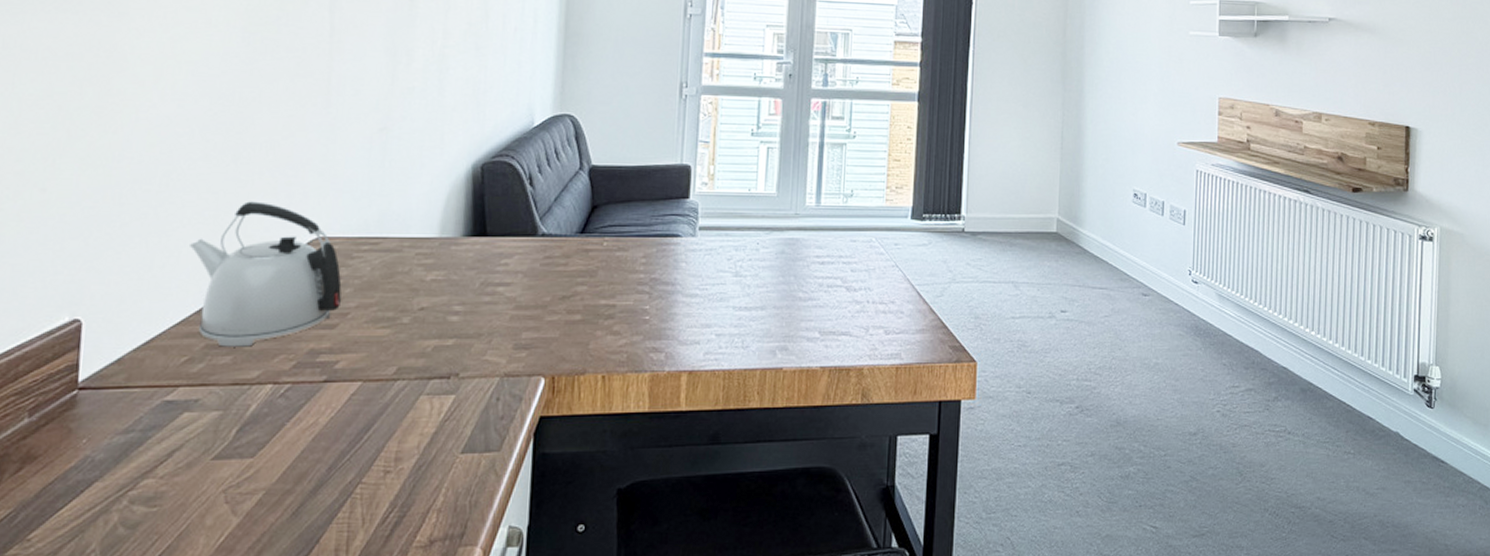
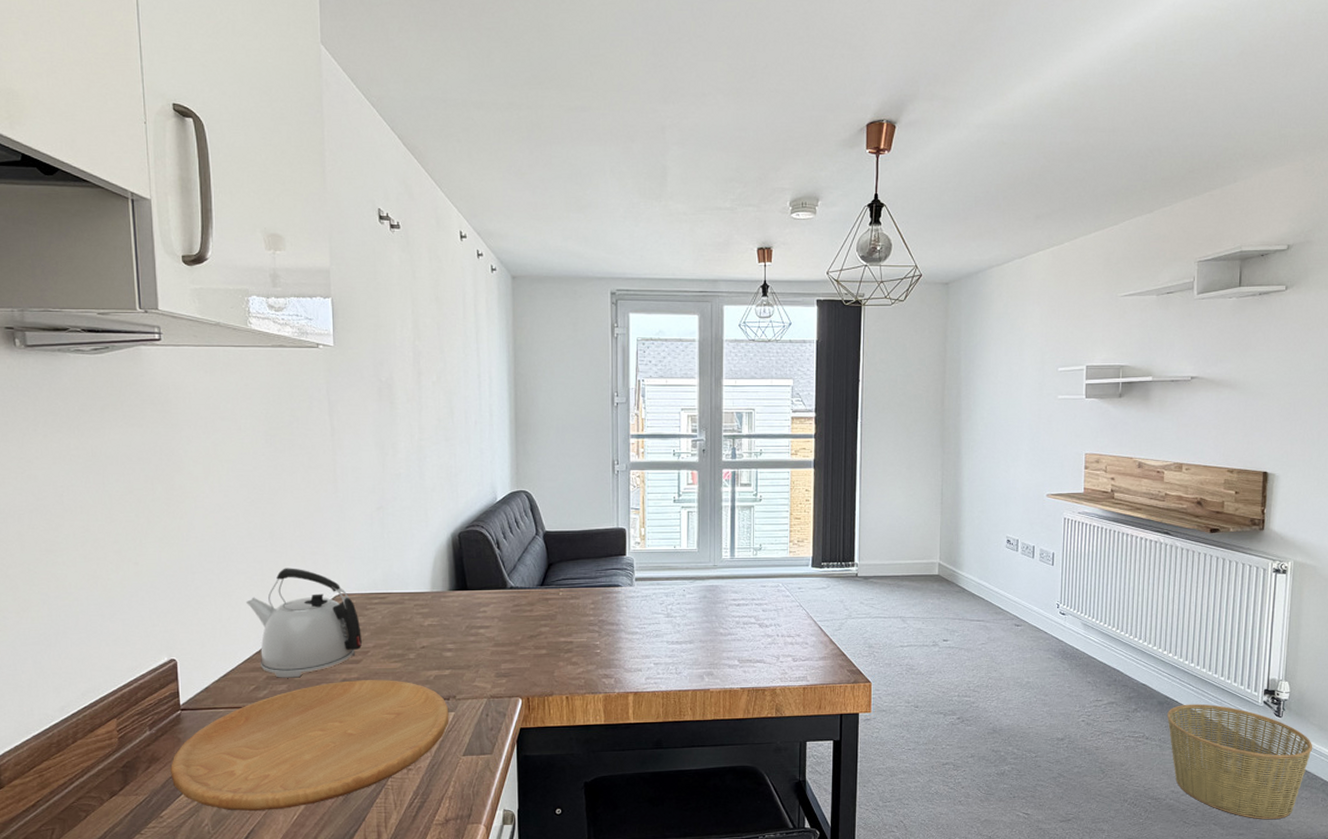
cutting board: none [51,350,448,531] -> present [170,679,449,811]
basket: none [1311,391,1468,533] -> present [1167,704,1313,820]

